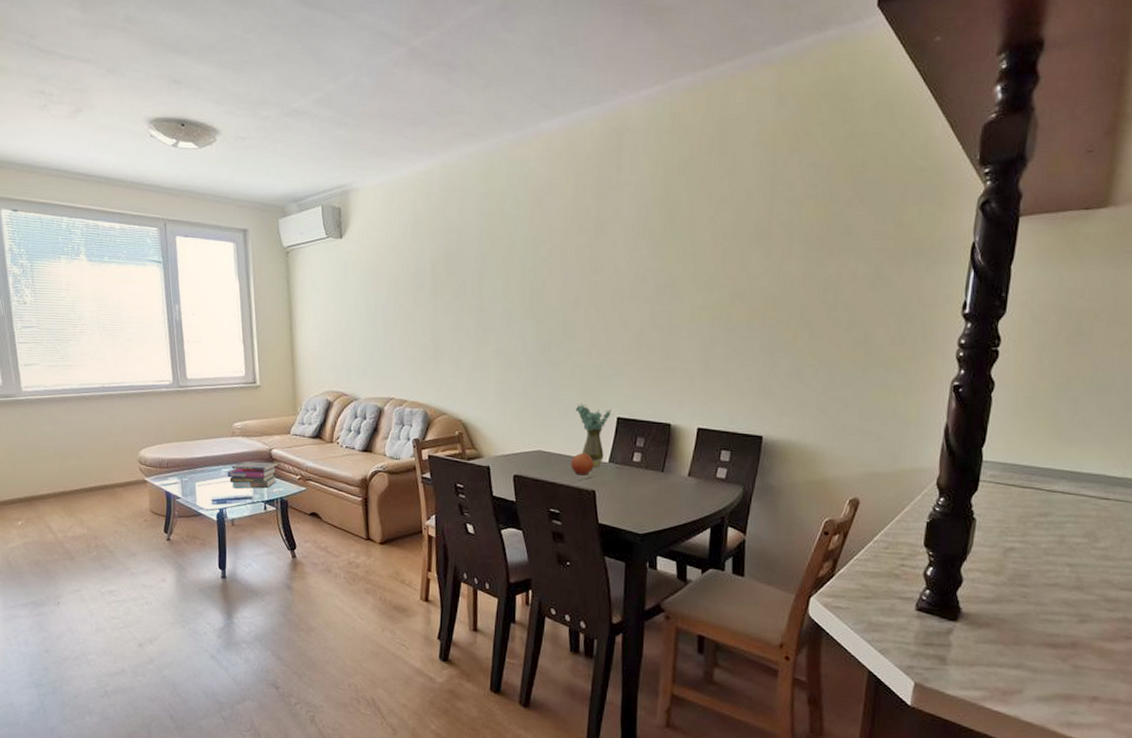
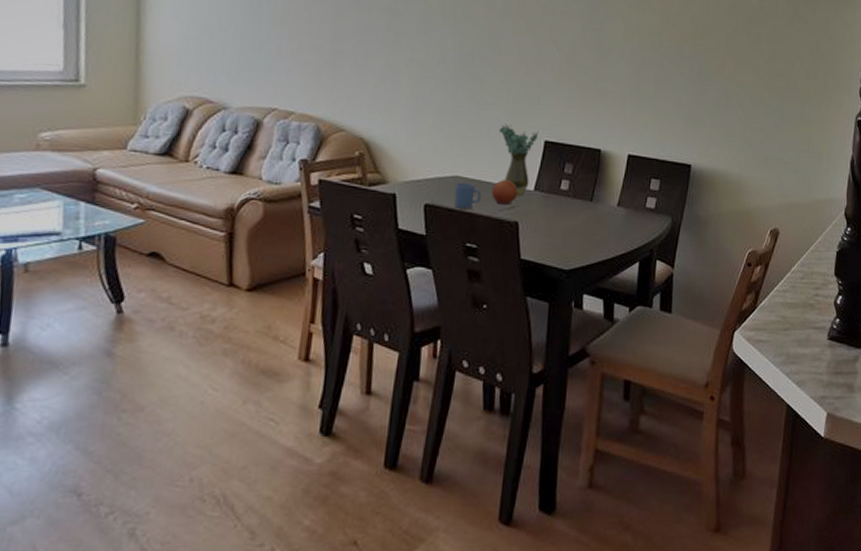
books: present [227,461,279,489] -> none [23,184,106,221]
mug: none [538,456,563,480] -> present [454,182,482,210]

